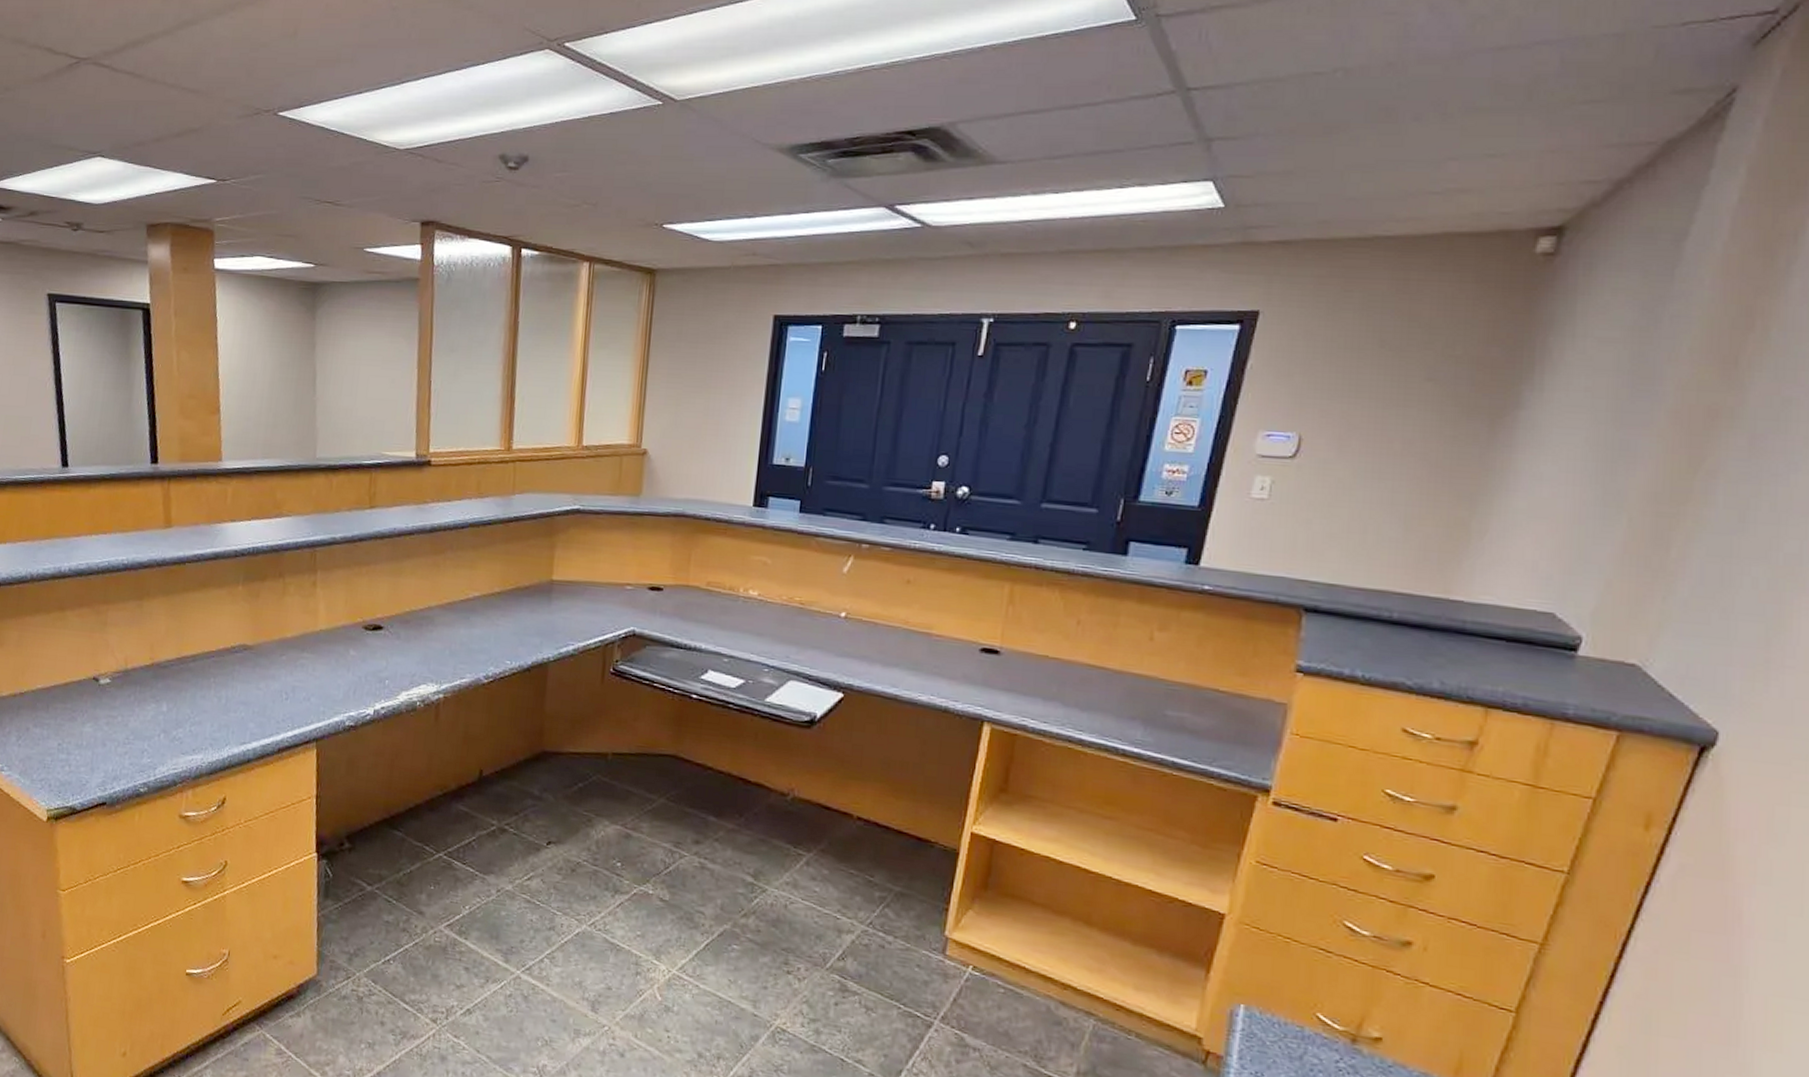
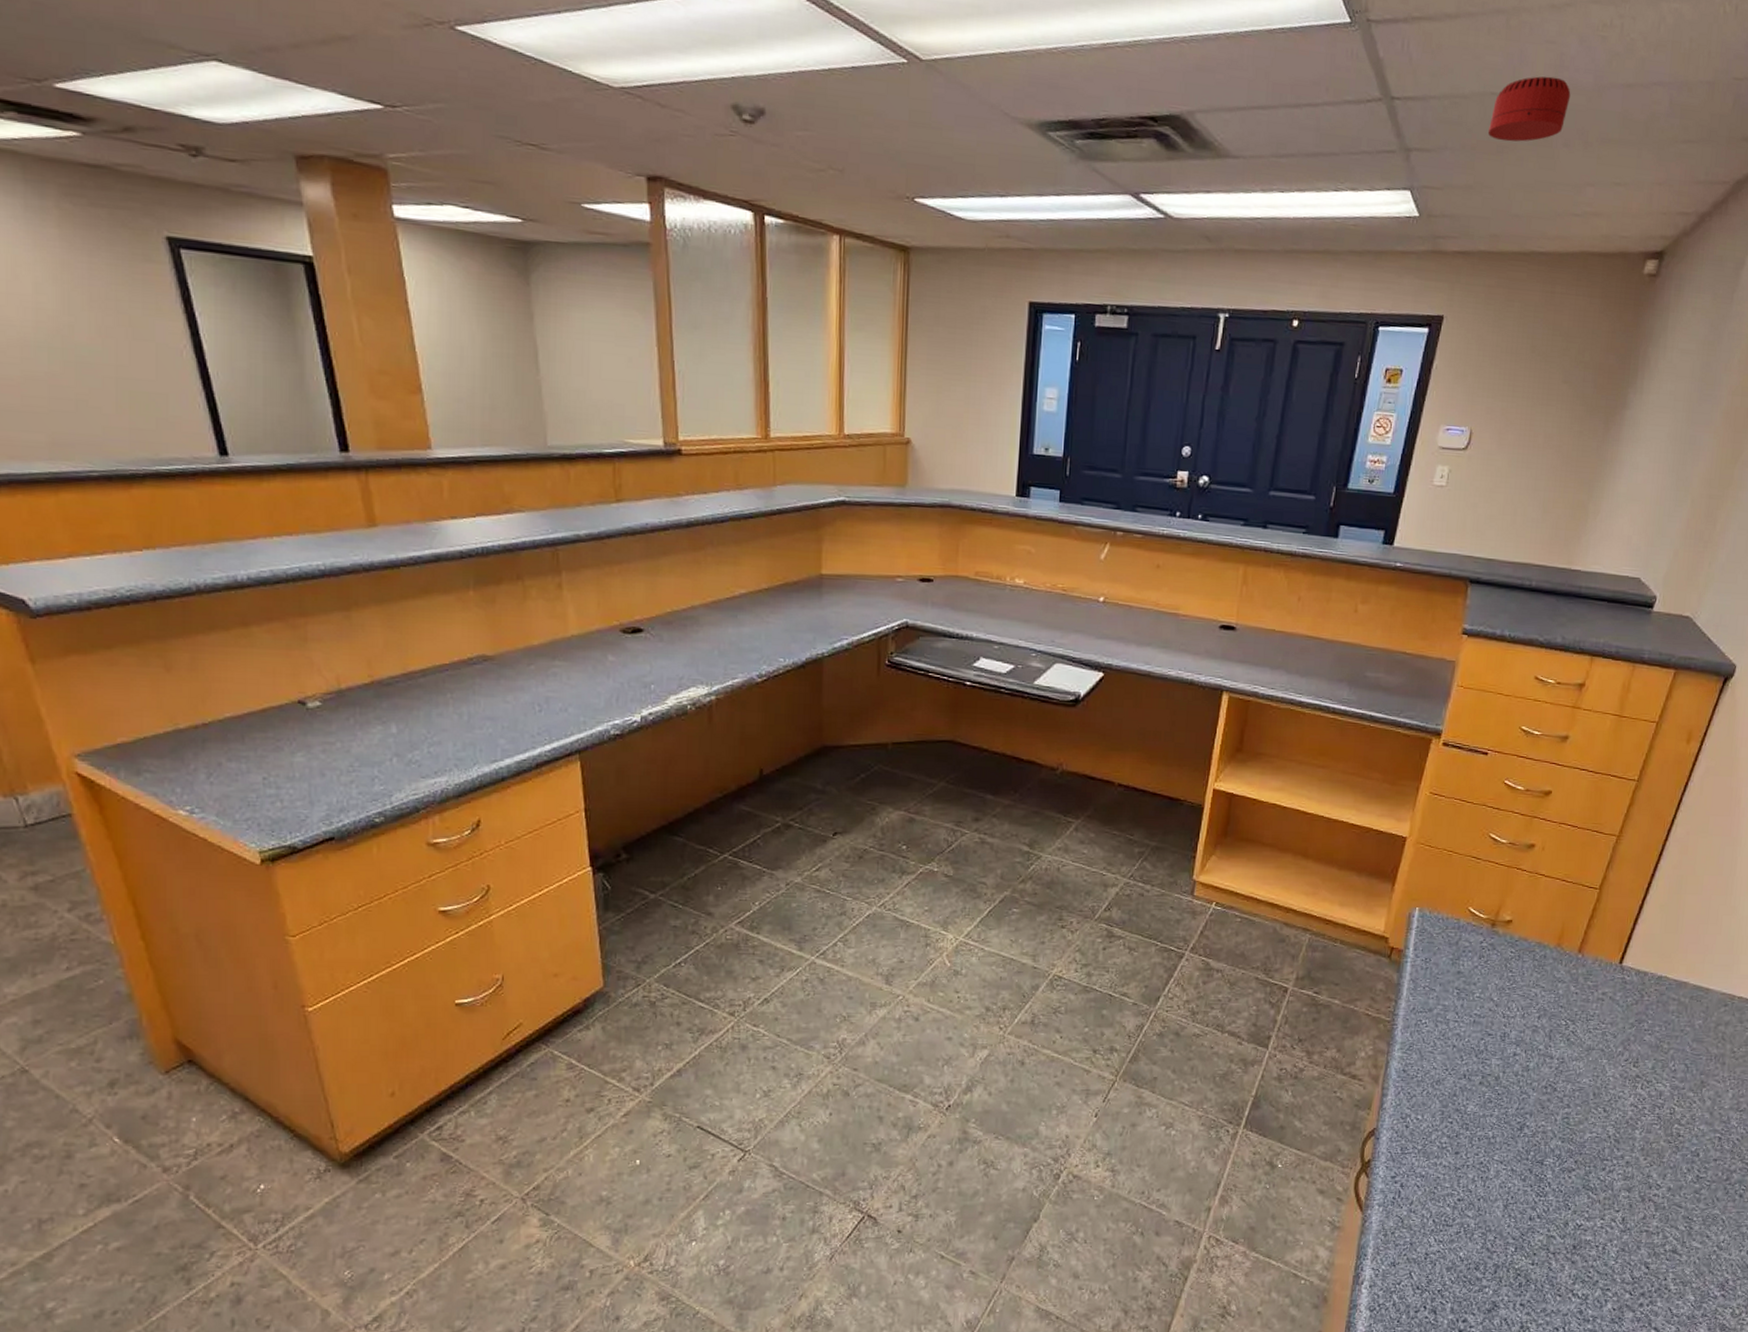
smoke detector: none [1310,49,1420,122] -> present [1487,76,1571,142]

